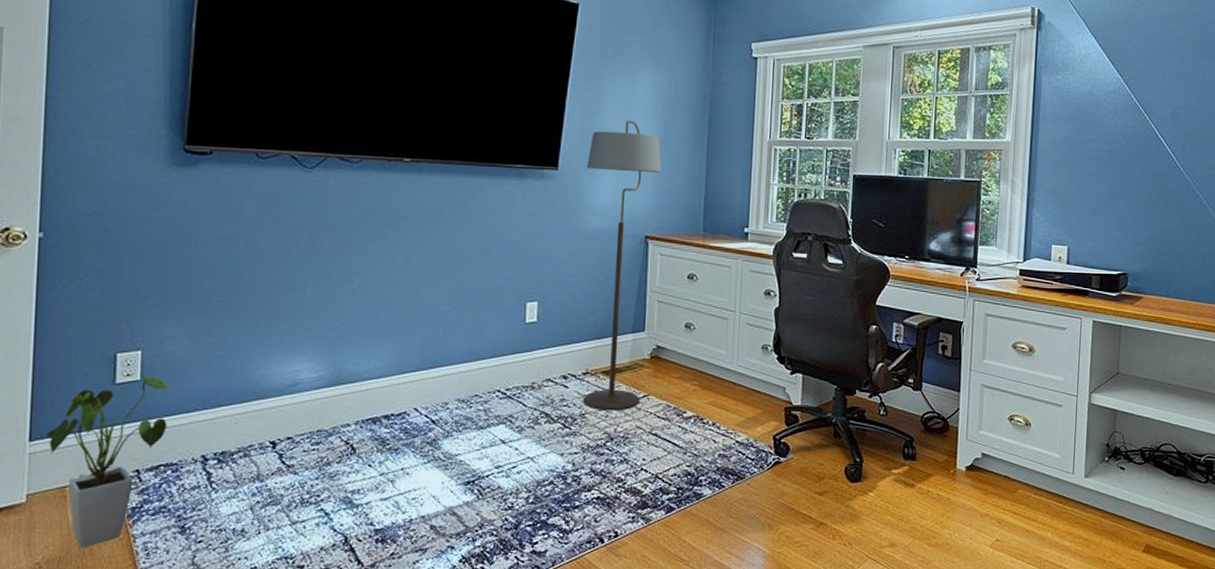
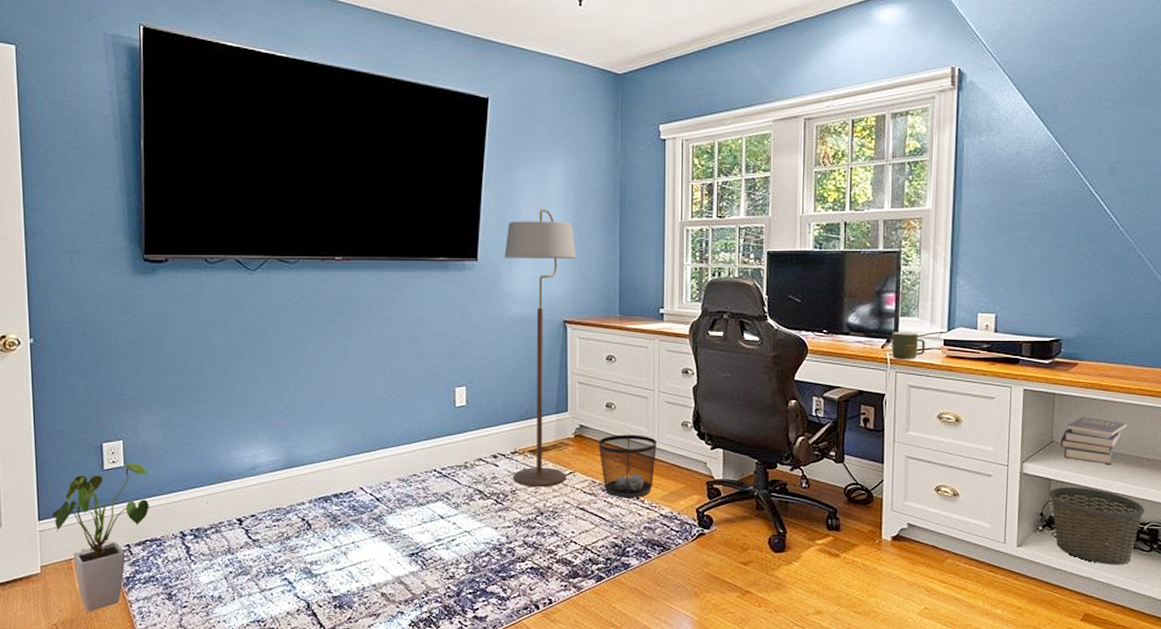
waste bin: none [675,357,737,424] -> present [598,434,658,498]
mug: none [970,260,1002,289] -> present [891,332,925,360]
basket: none [1115,418,1202,497] -> present [1049,486,1145,565]
books: none [1125,348,1186,397] -> present [1060,416,1127,465]

